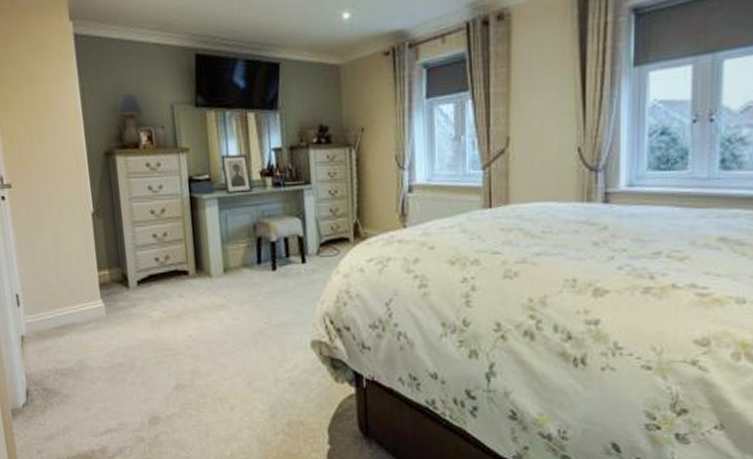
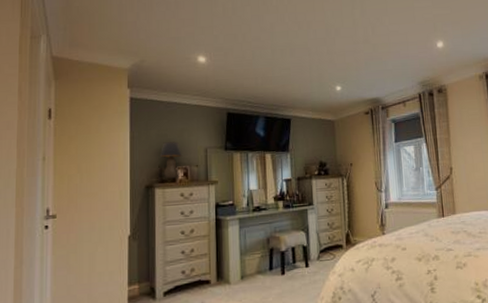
picture frame: present [220,154,252,194] -> none [243,184,267,216]

